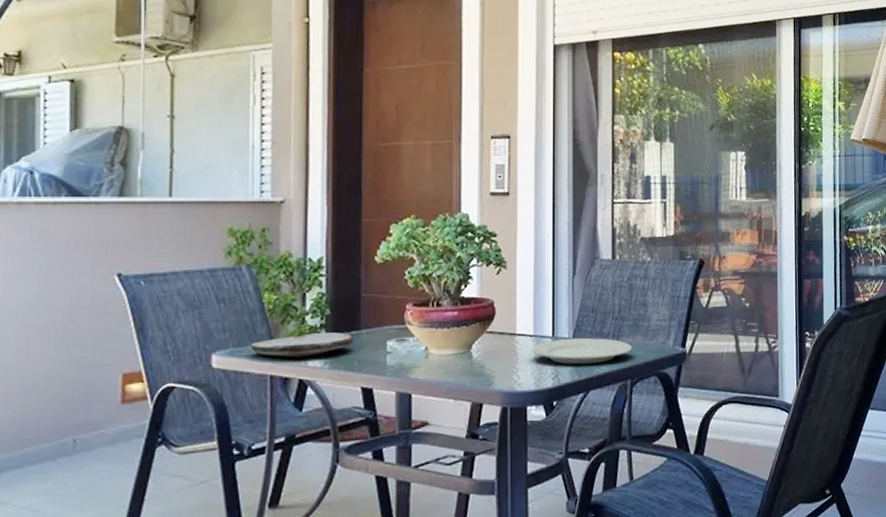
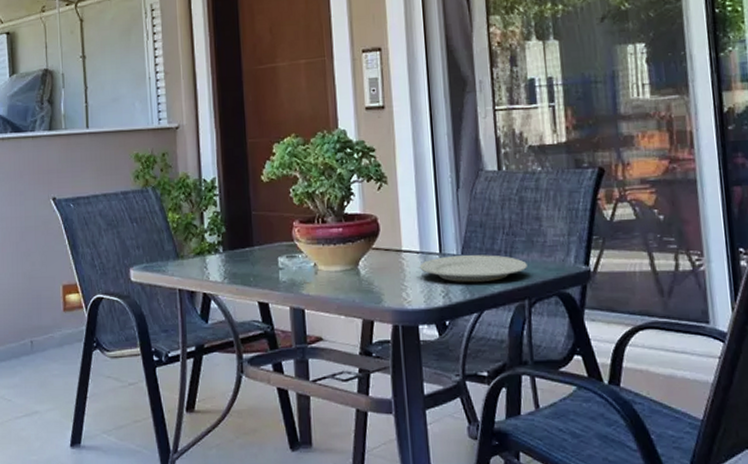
plate: present [251,332,353,358] -> none [161,249,247,273]

